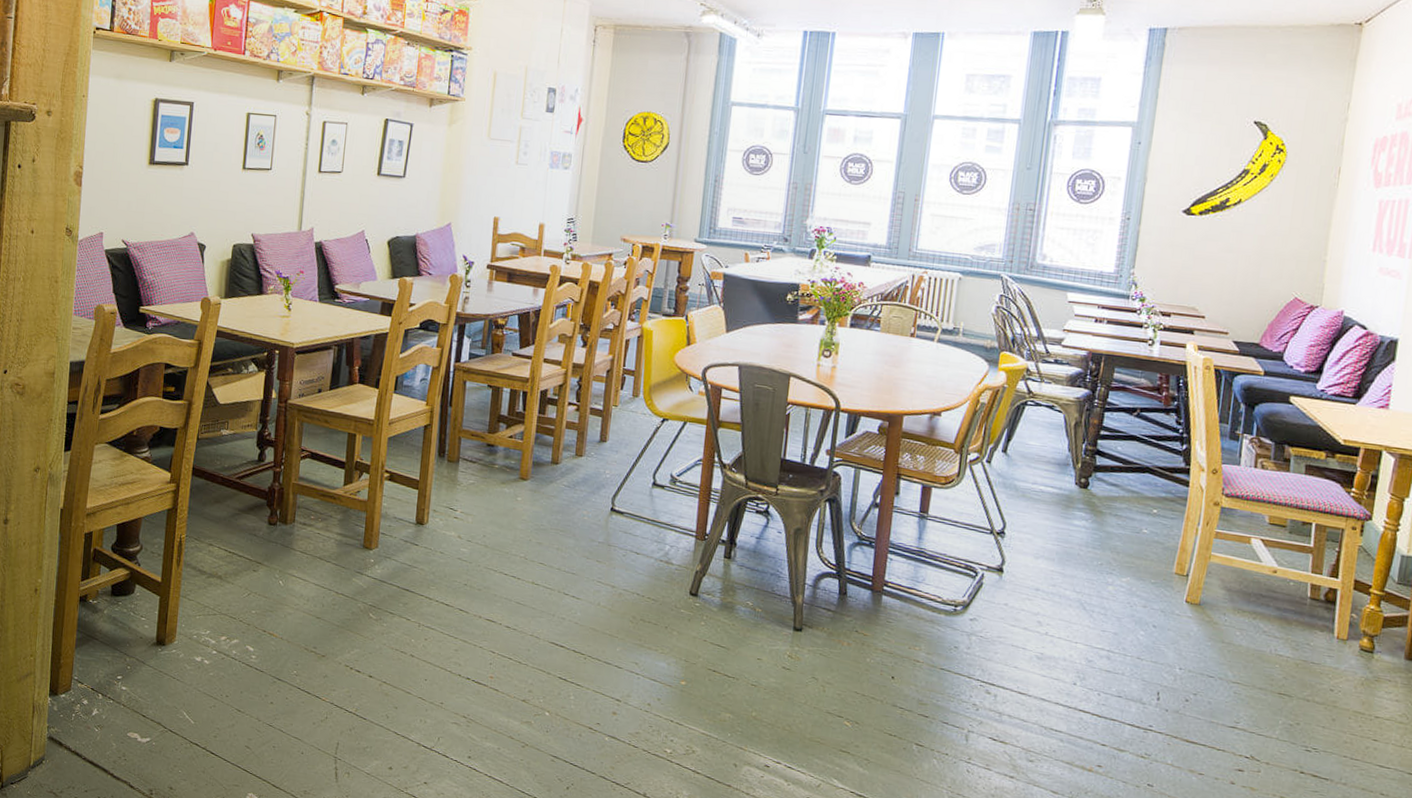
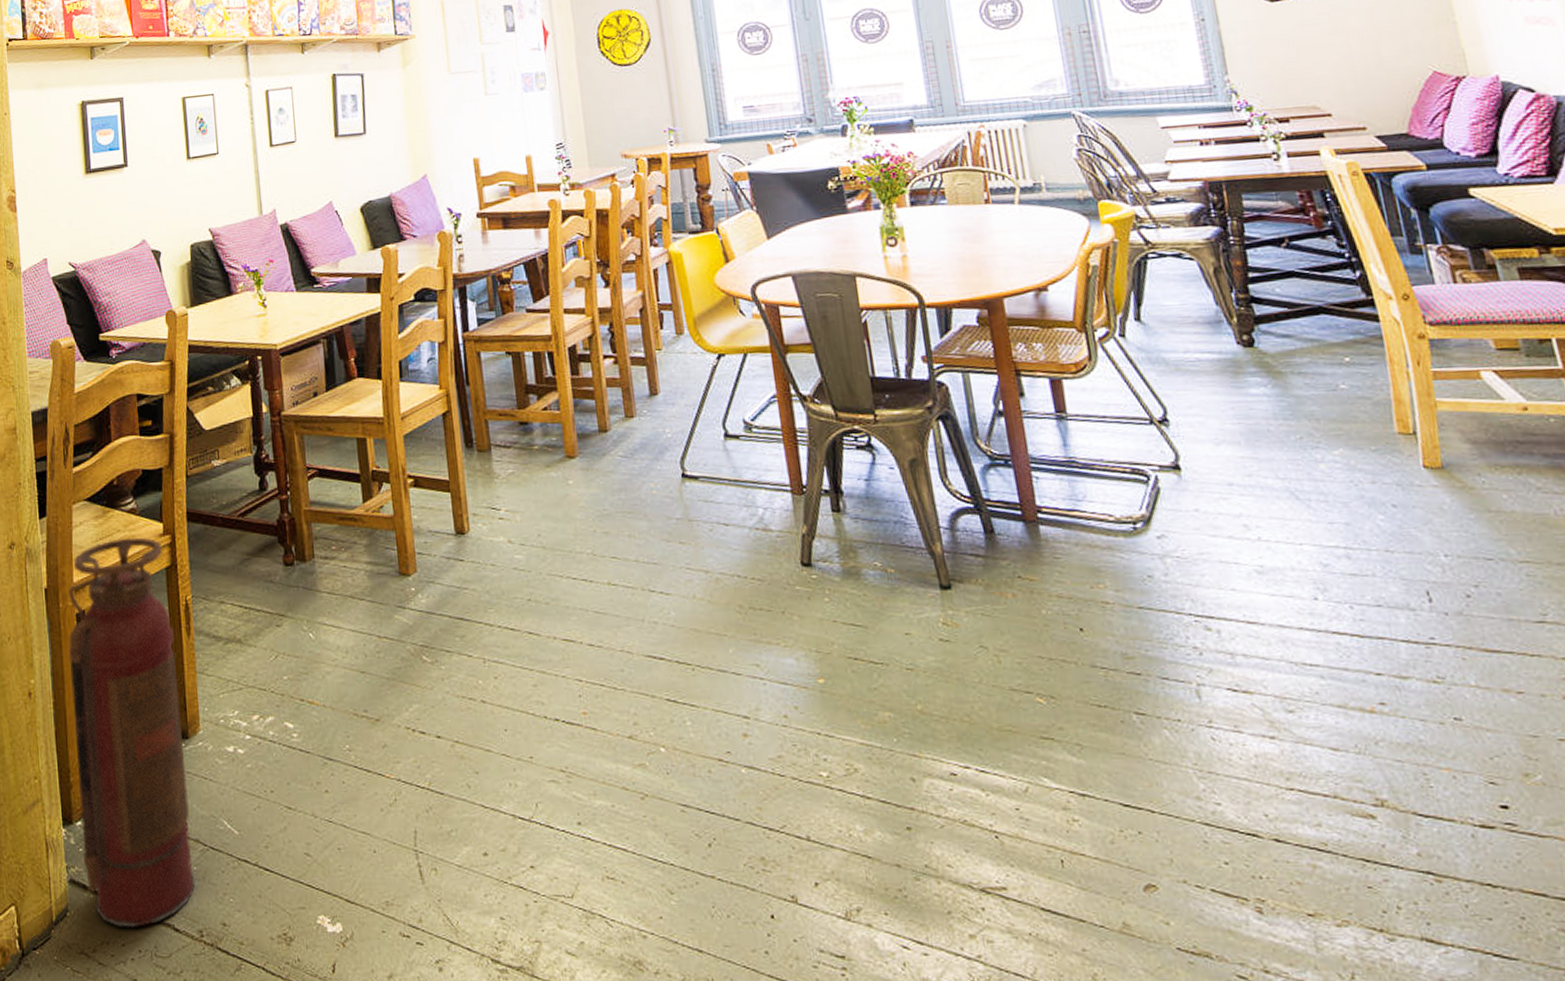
fire extinguisher: none [62,479,168,780] -> present [68,537,196,928]

